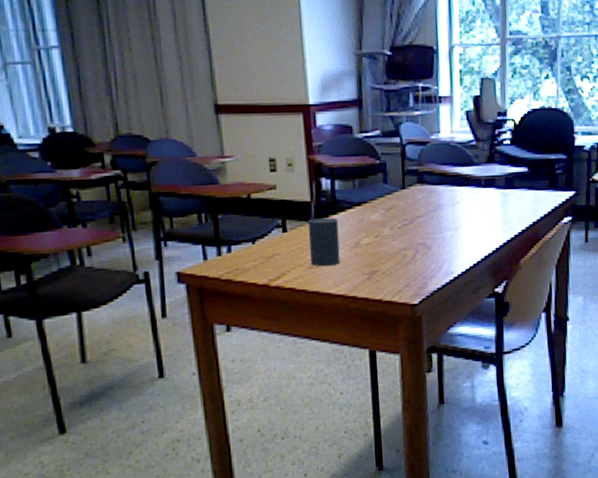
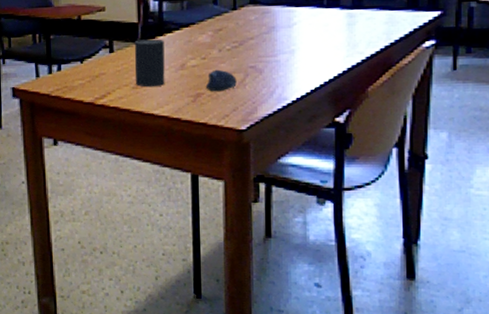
computer mouse: none [380,247,408,269] -> present [206,69,237,92]

